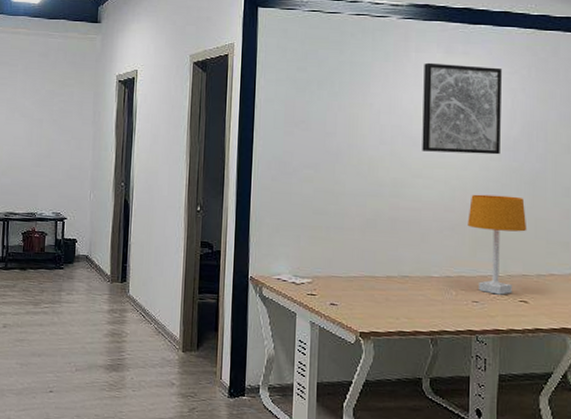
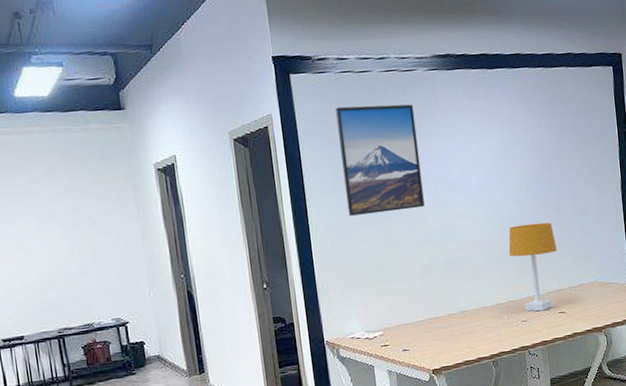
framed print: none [295,44,381,158] -> present [335,104,425,216]
wall art: present [422,62,502,155] -> none [453,107,528,195]

